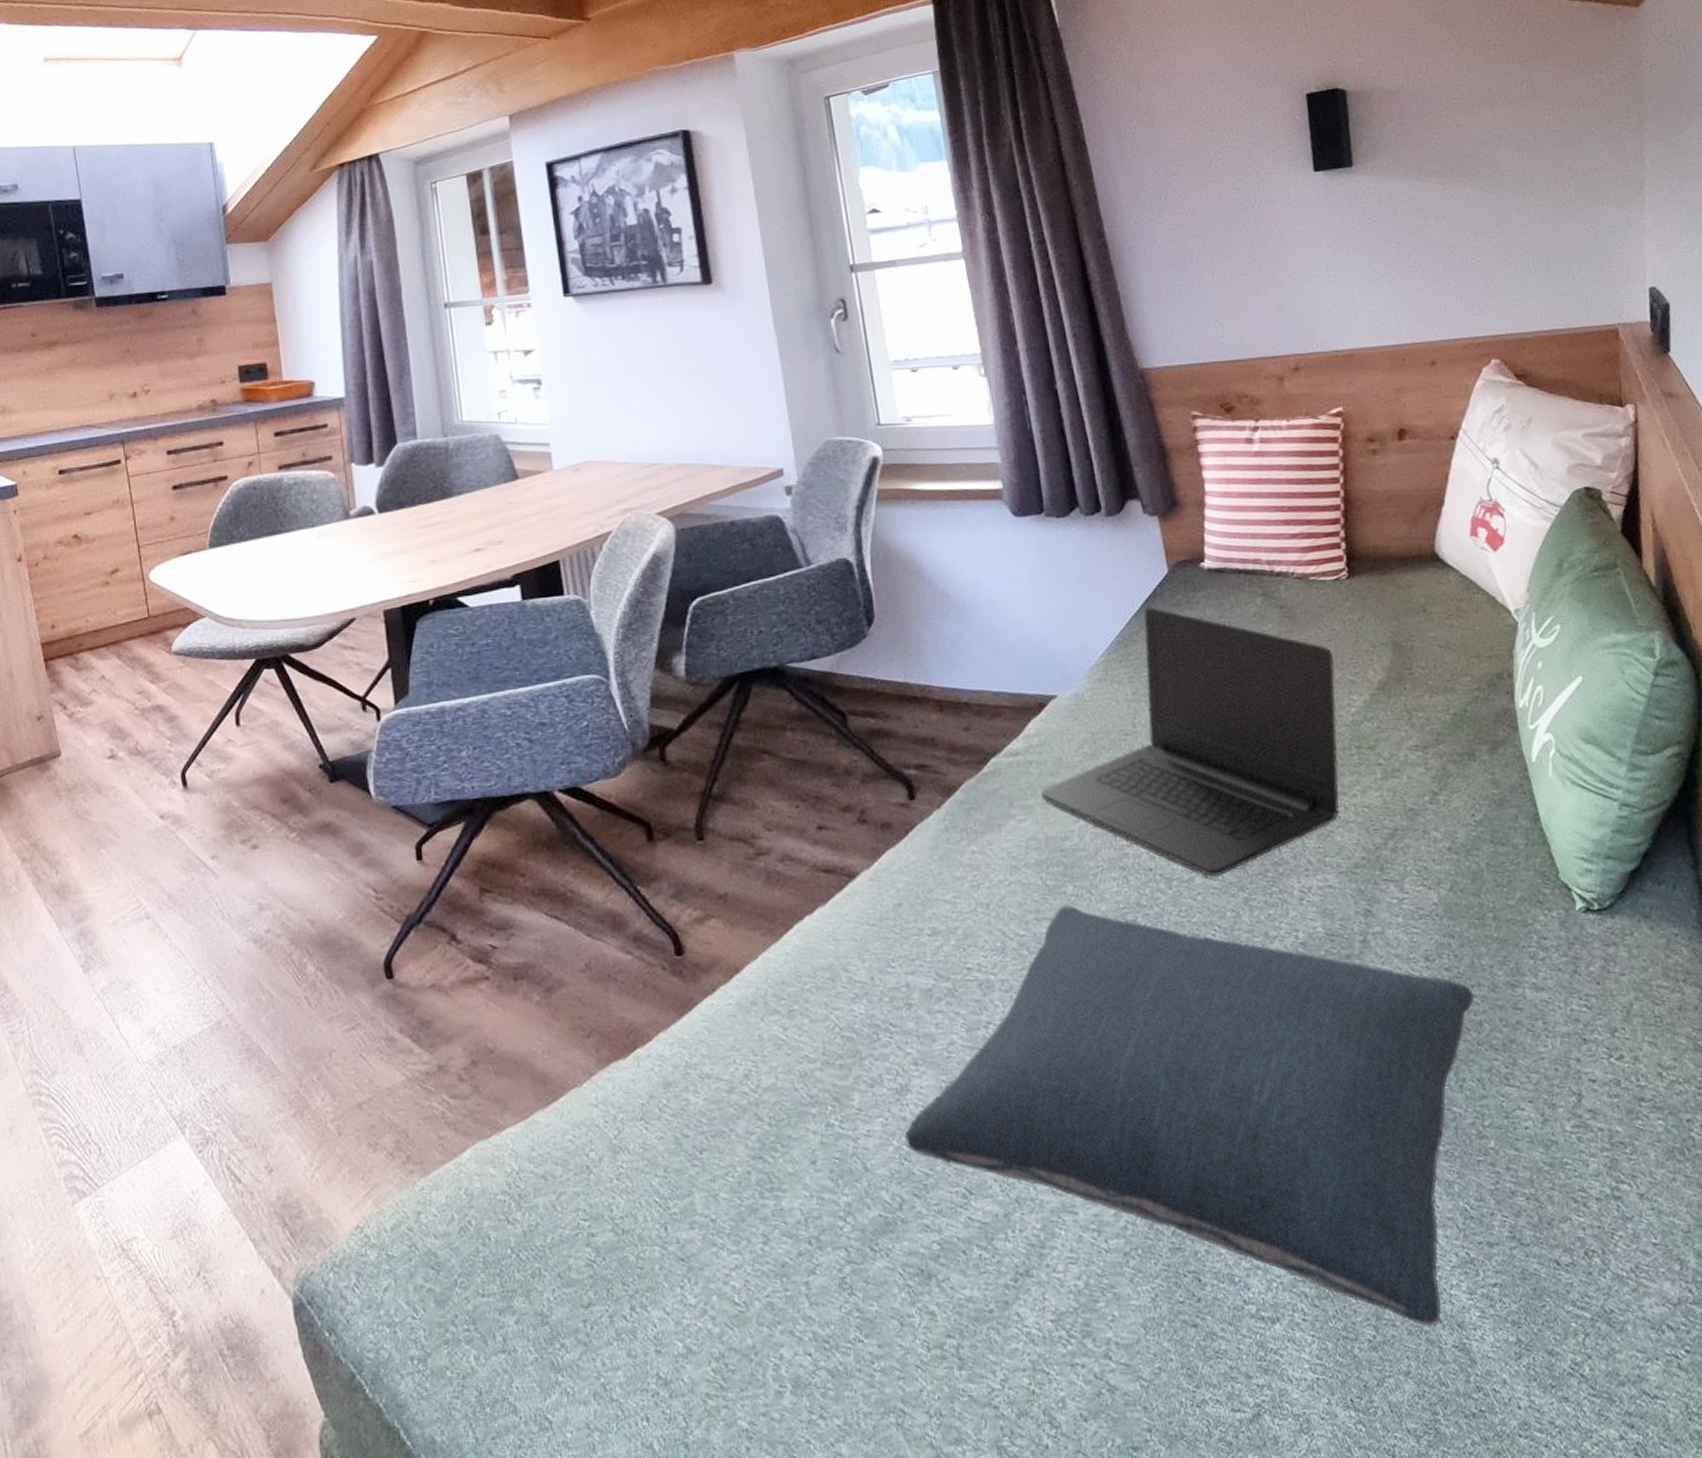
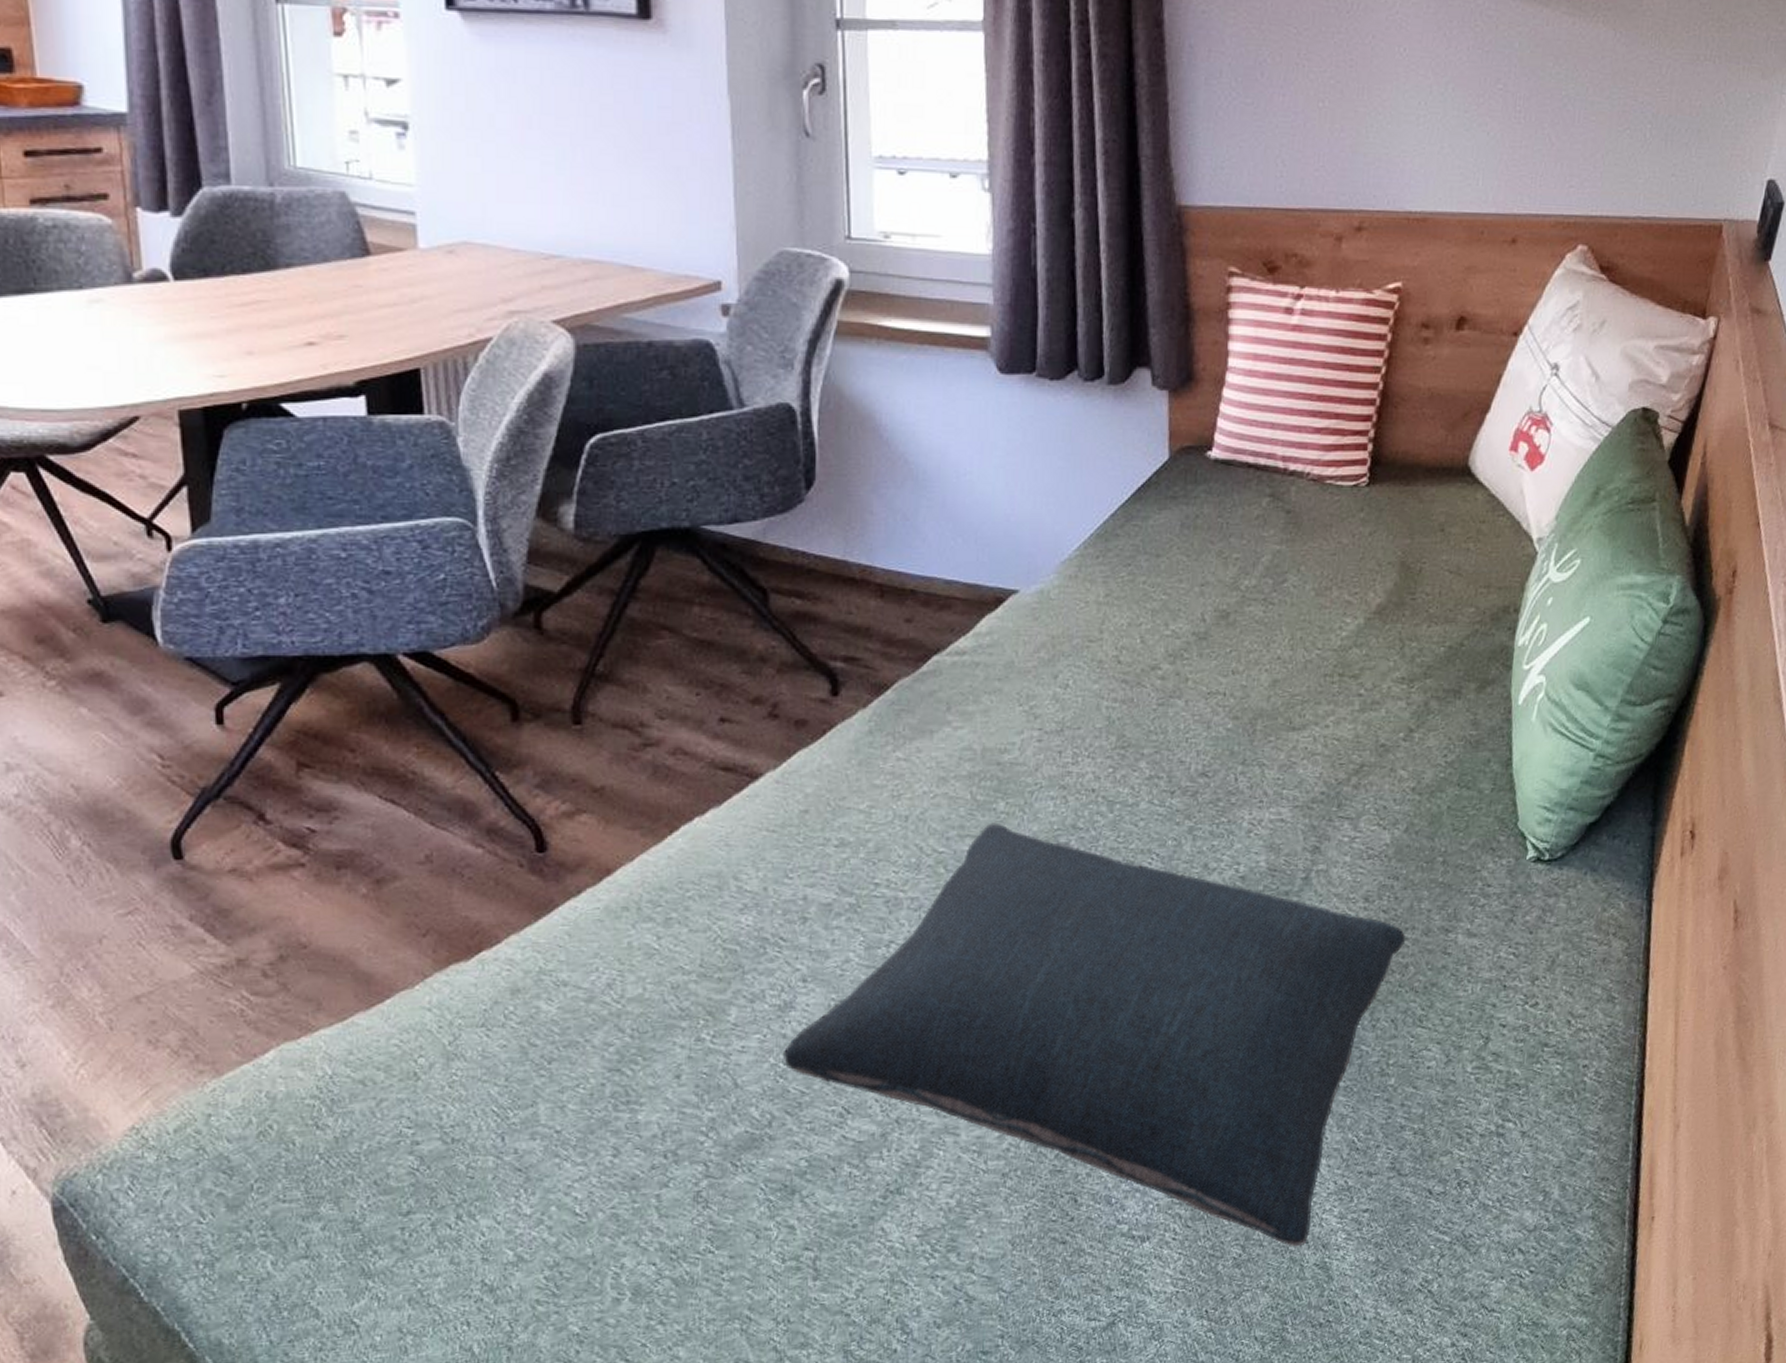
laptop: present [1041,607,1340,876] -> none [984,498,1335,802]

